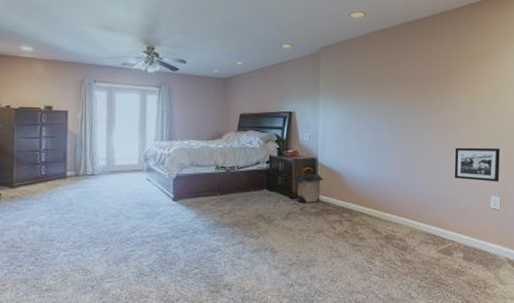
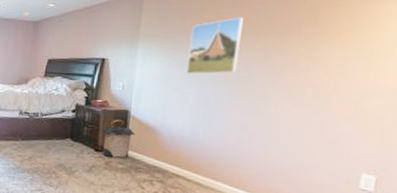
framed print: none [360,74,398,123] -> present [186,17,243,75]
picture frame: present [454,147,501,182] -> none [308,109,386,157]

